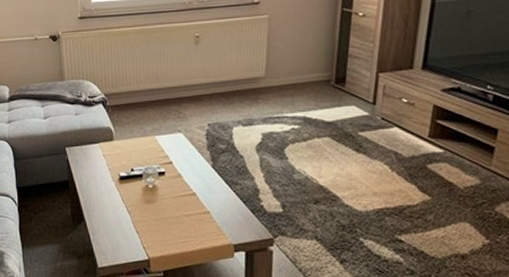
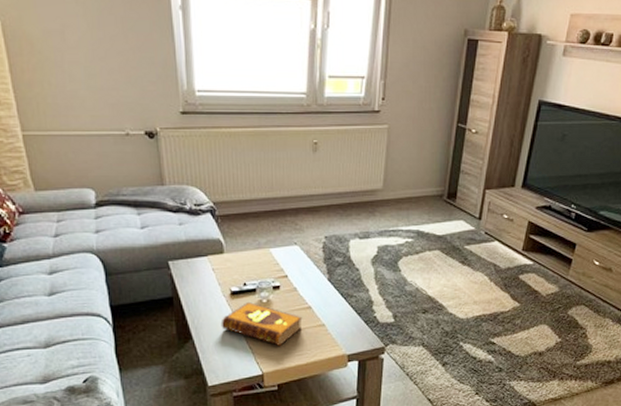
hardback book: none [110,187,187,231] -> present [220,302,303,346]

